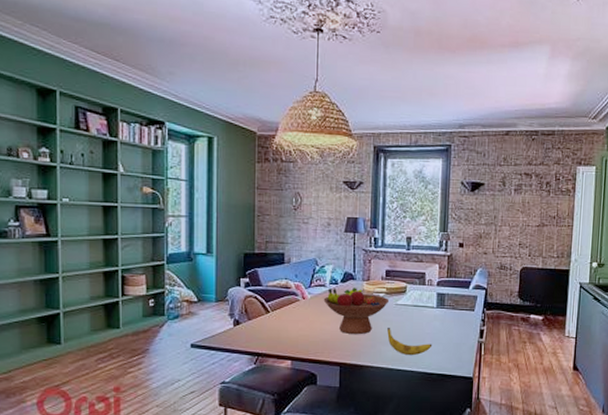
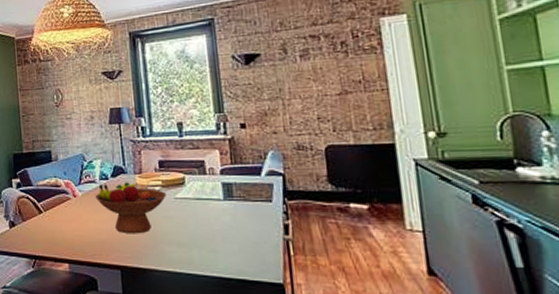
banana: present [387,328,433,356] -> none [169,225,226,257]

